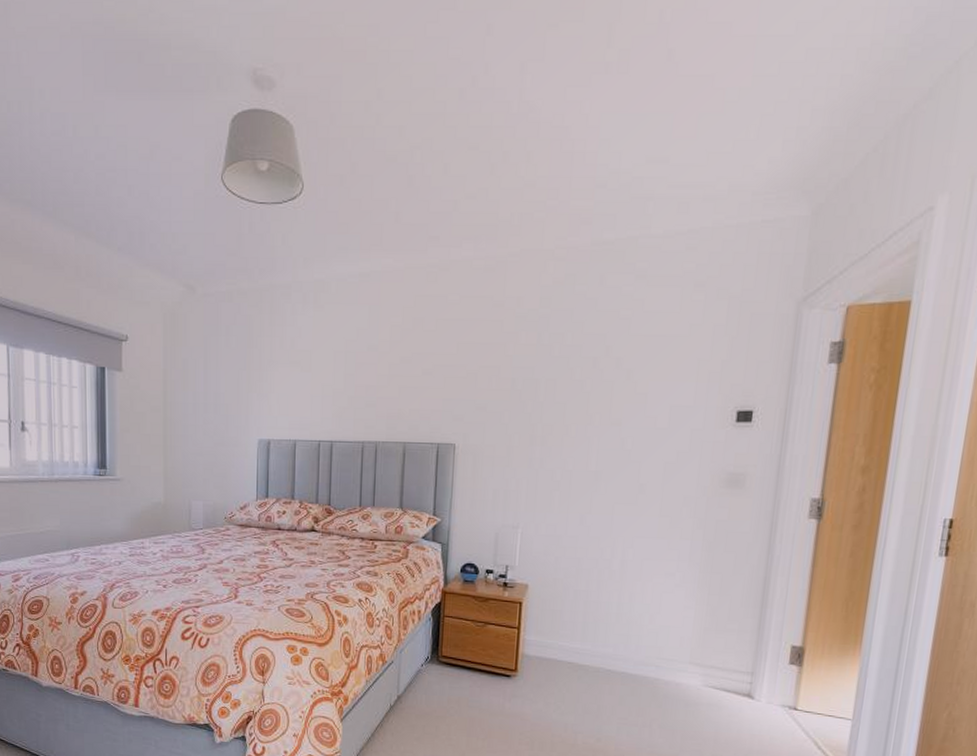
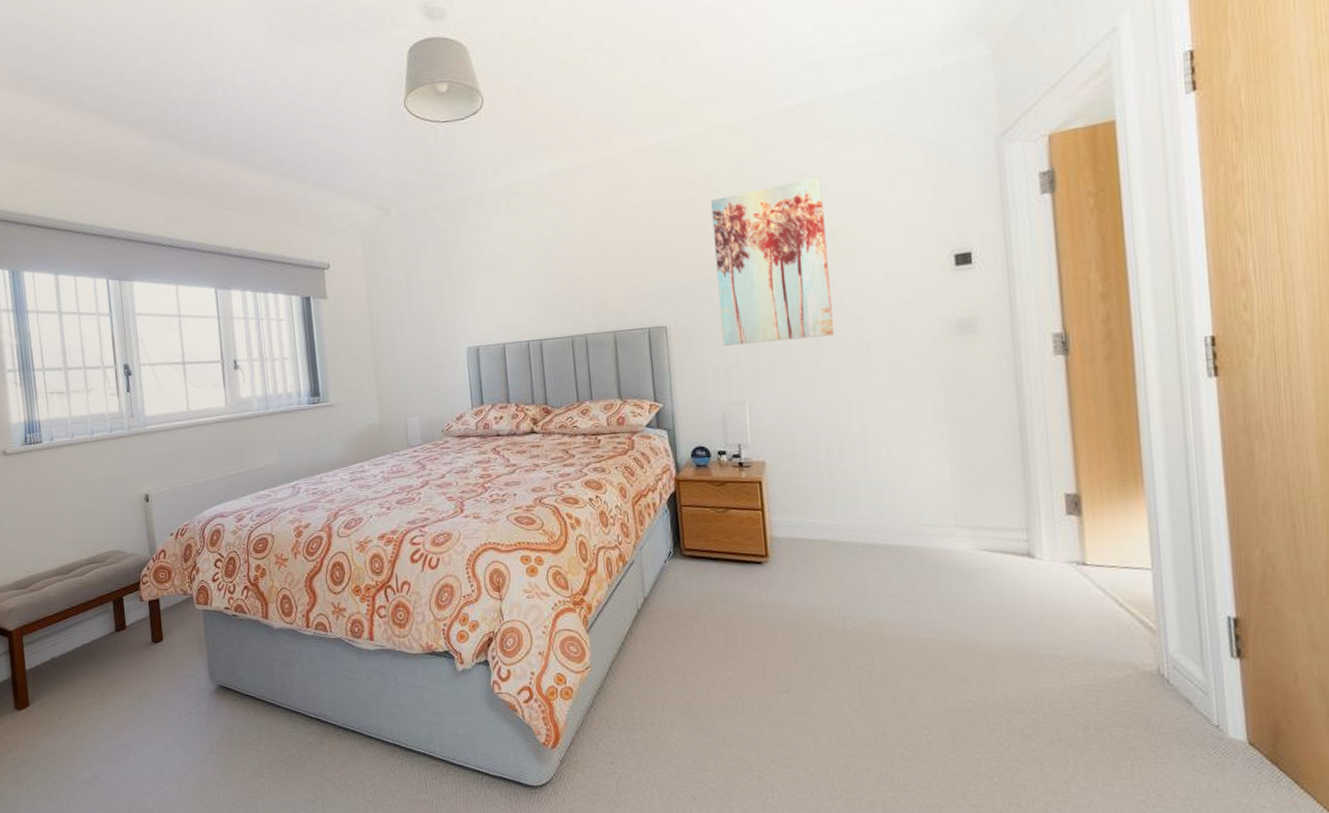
wall art: none [507,316,626,474] -> present [710,177,834,346]

